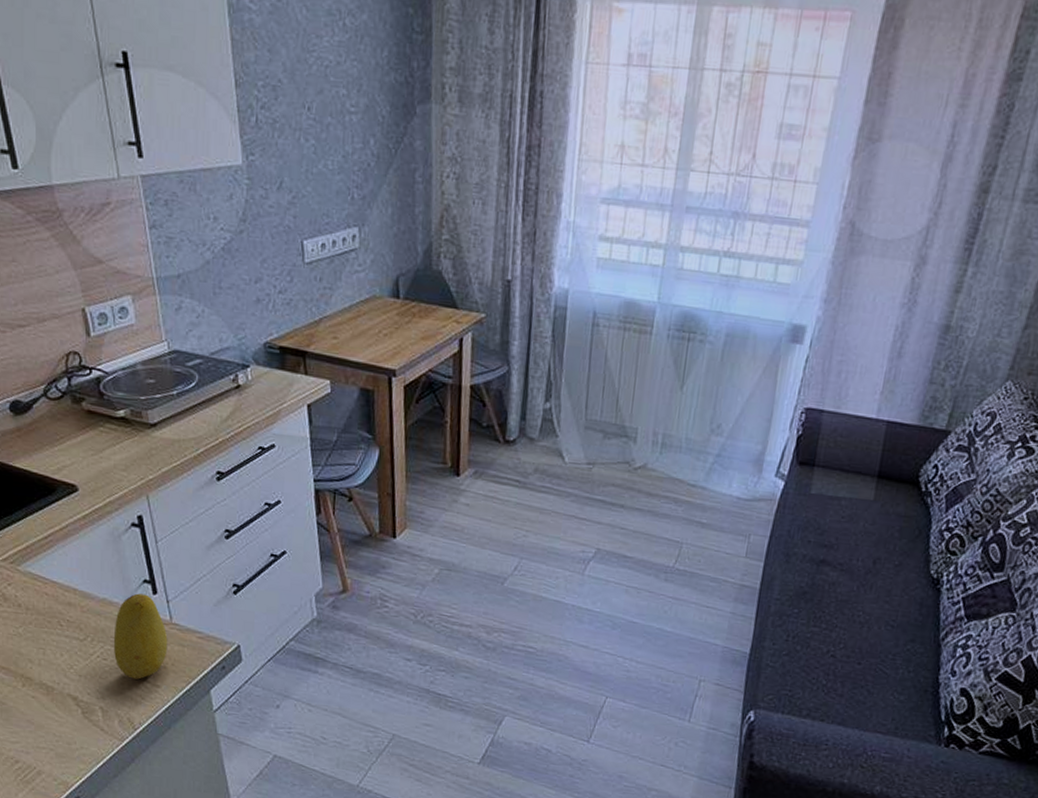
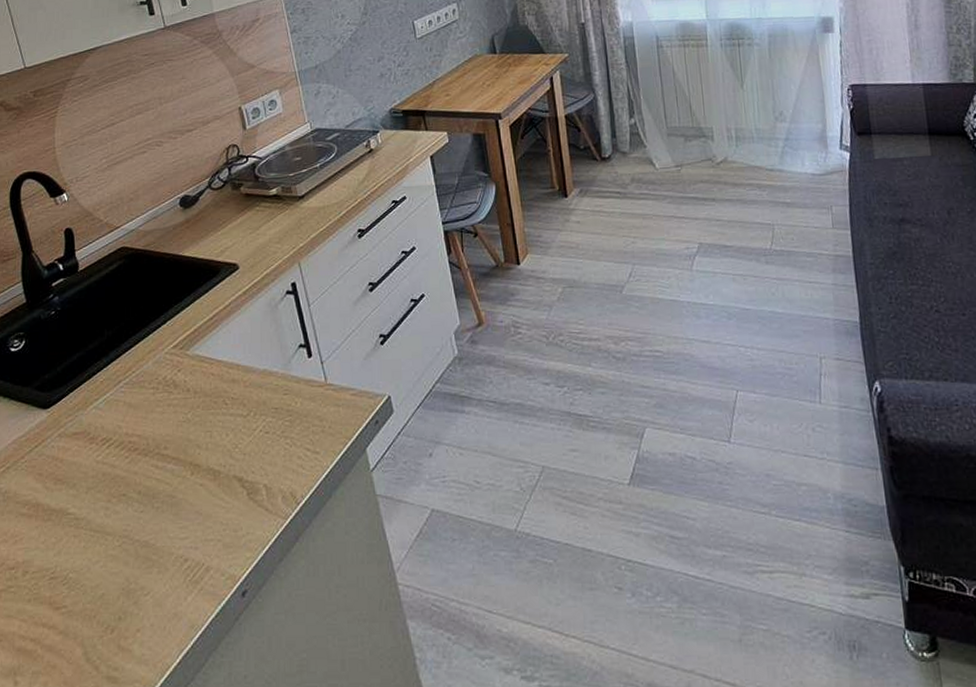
fruit: present [114,593,168,680] -> none [275,359,324,449]

